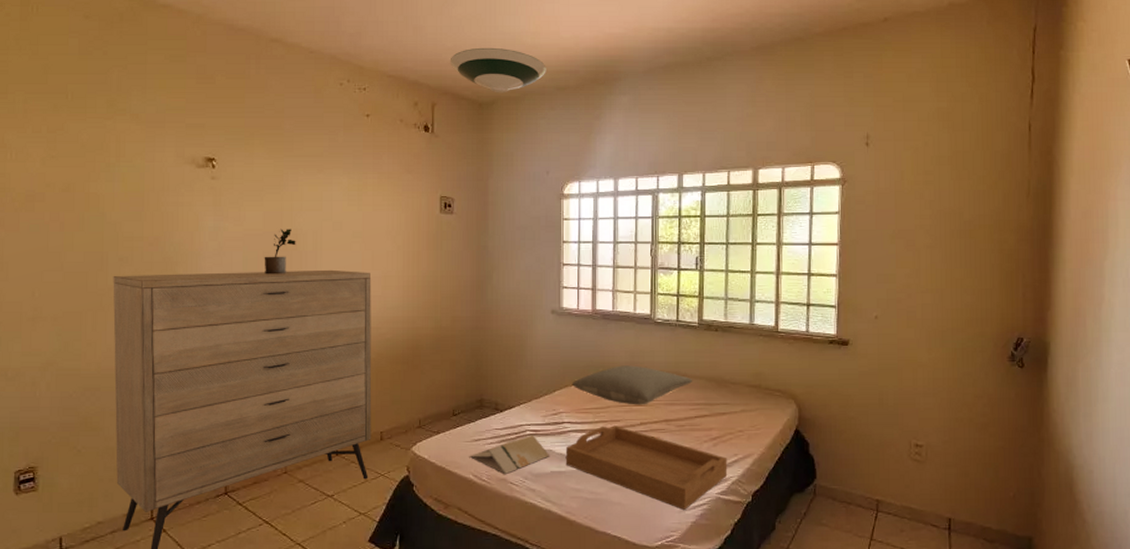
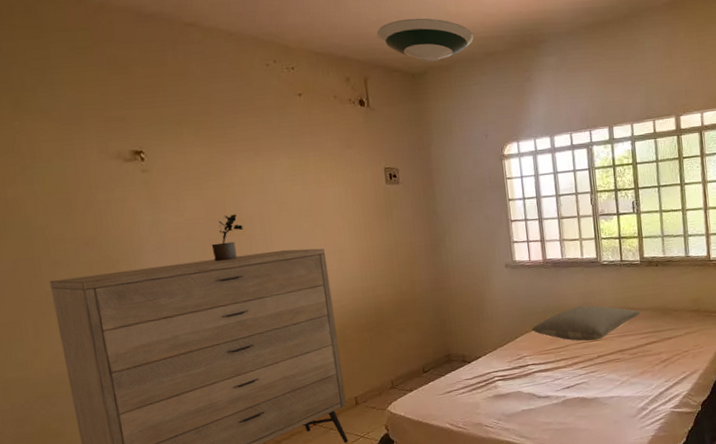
brochure: present [469,435,550,475] -> none [443,380,519,420]
serving tray: present [565,425,728,511] -> none [532,361,679,427]

